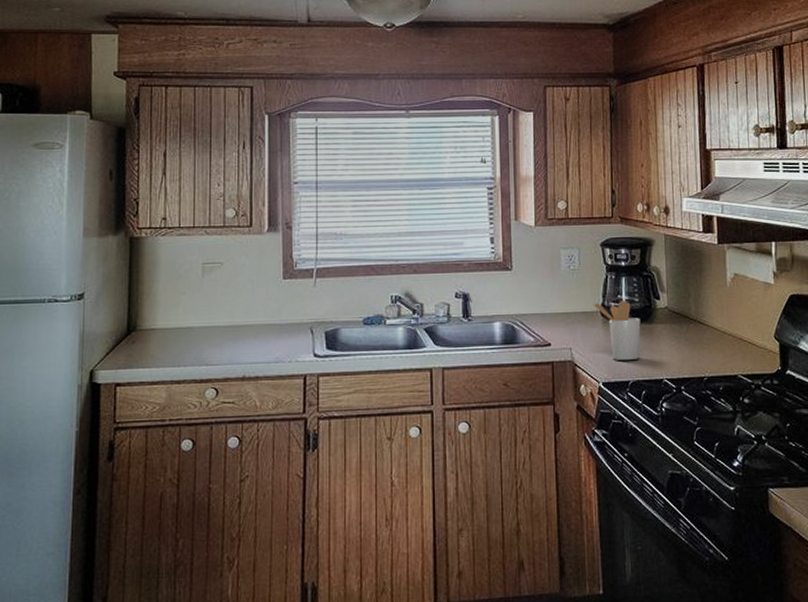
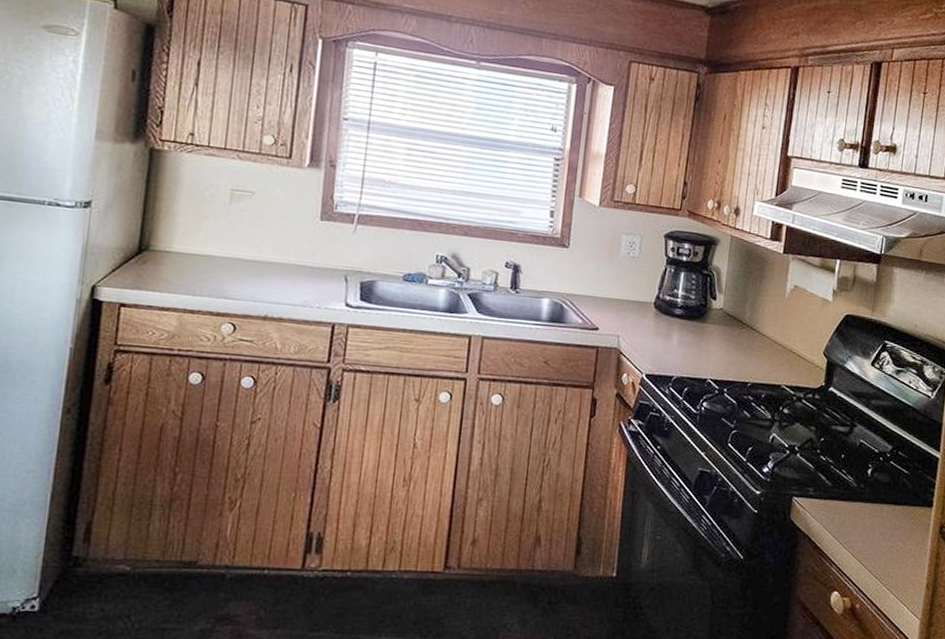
utensil holder: present [593,301,641,360] -> none [647,294,694,356]

